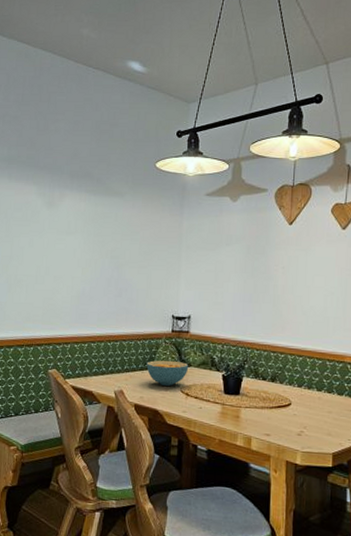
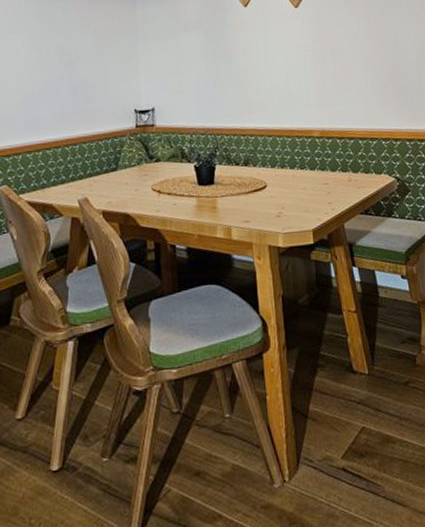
cereal bowl: present [146,360,189,386] -> none [112,157,158,186]

